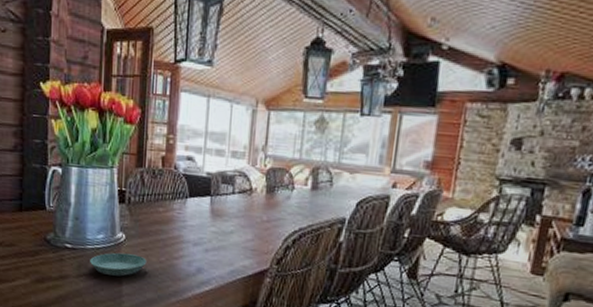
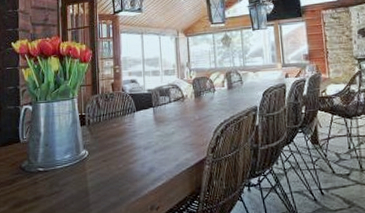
saucer: present [90,252,147,277] -> none [60,166,108,189]

